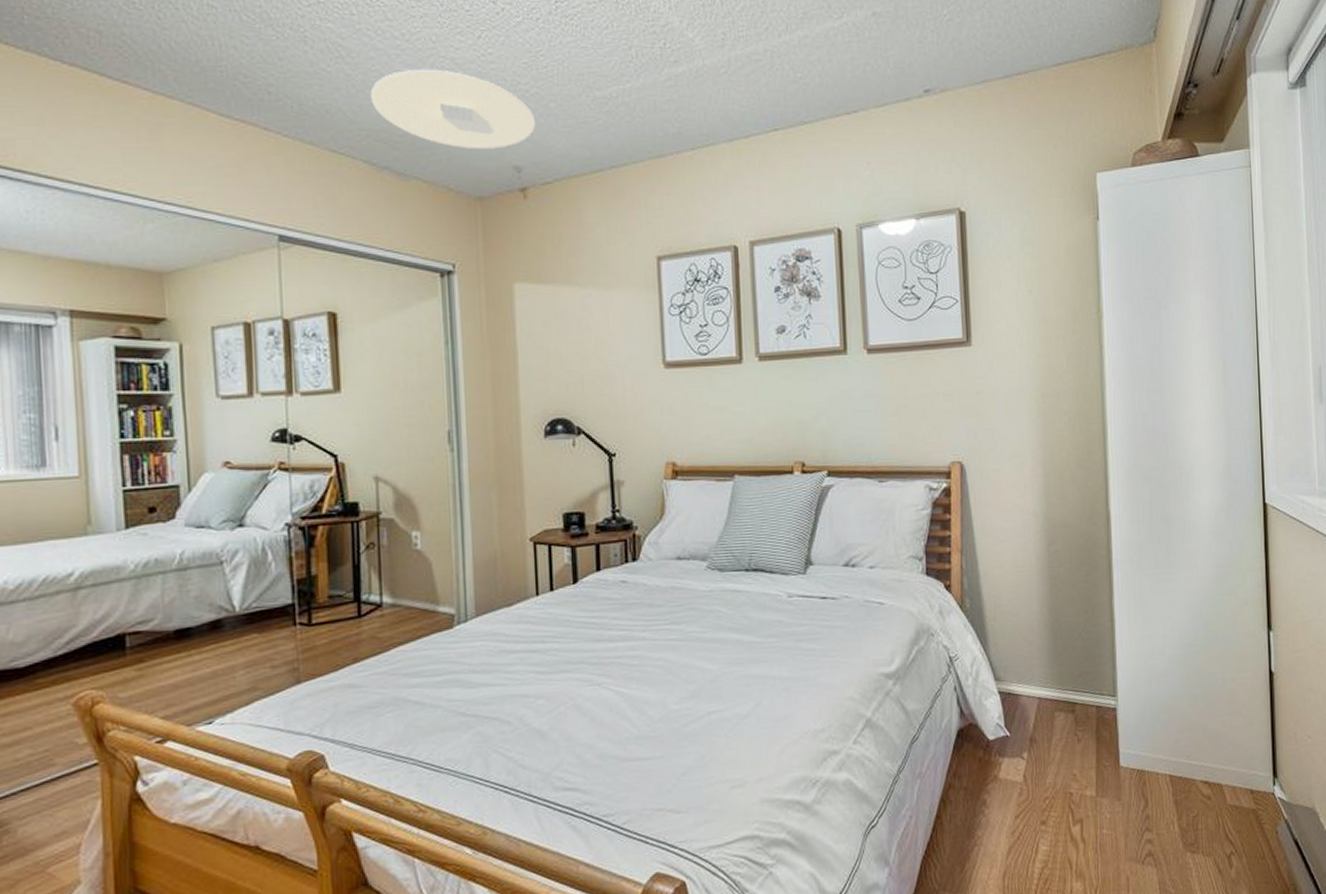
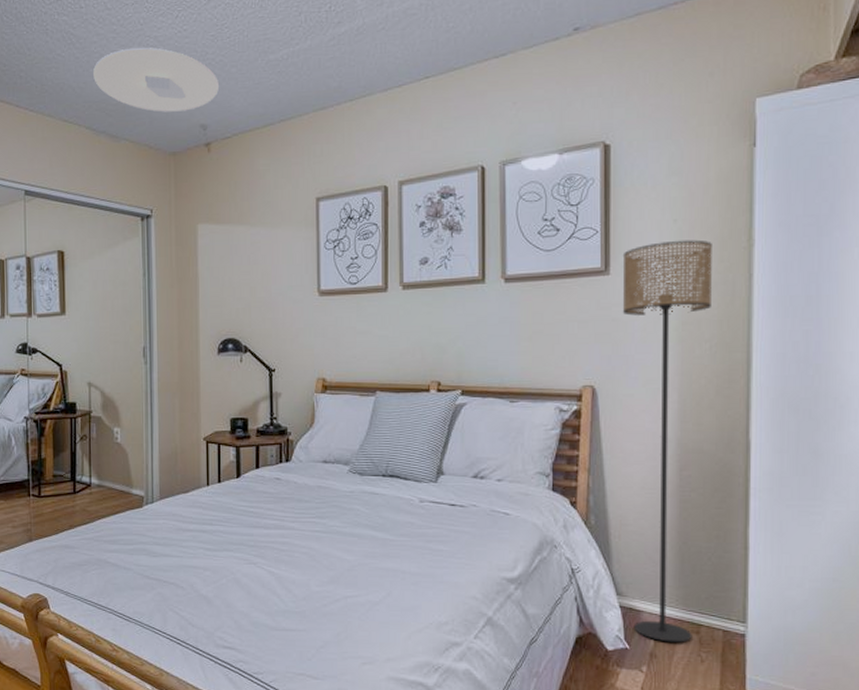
floor lamp: none [983,311,1068,725] -> present [622,239,712,643]

